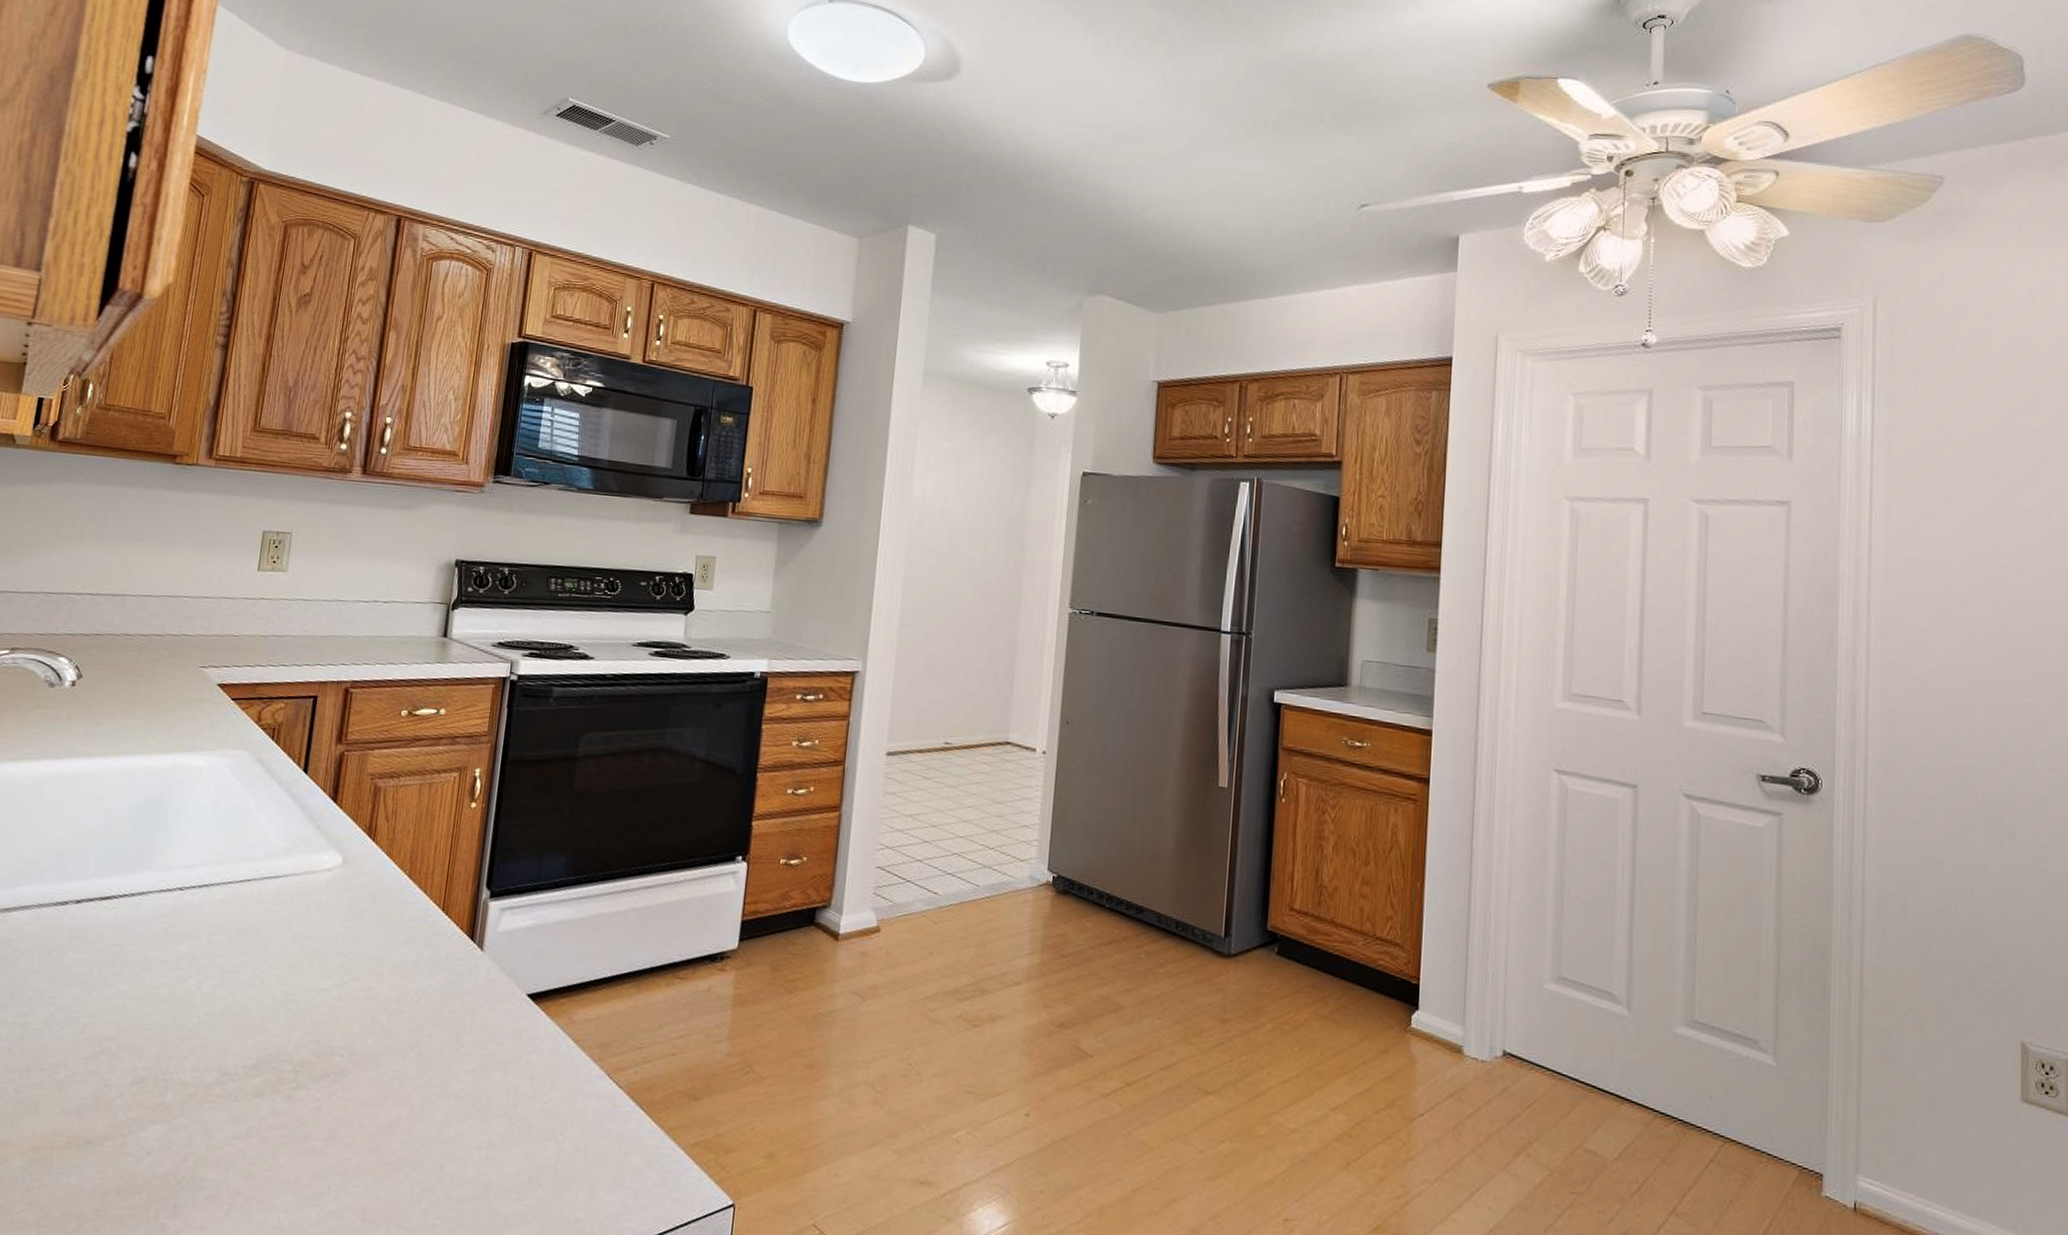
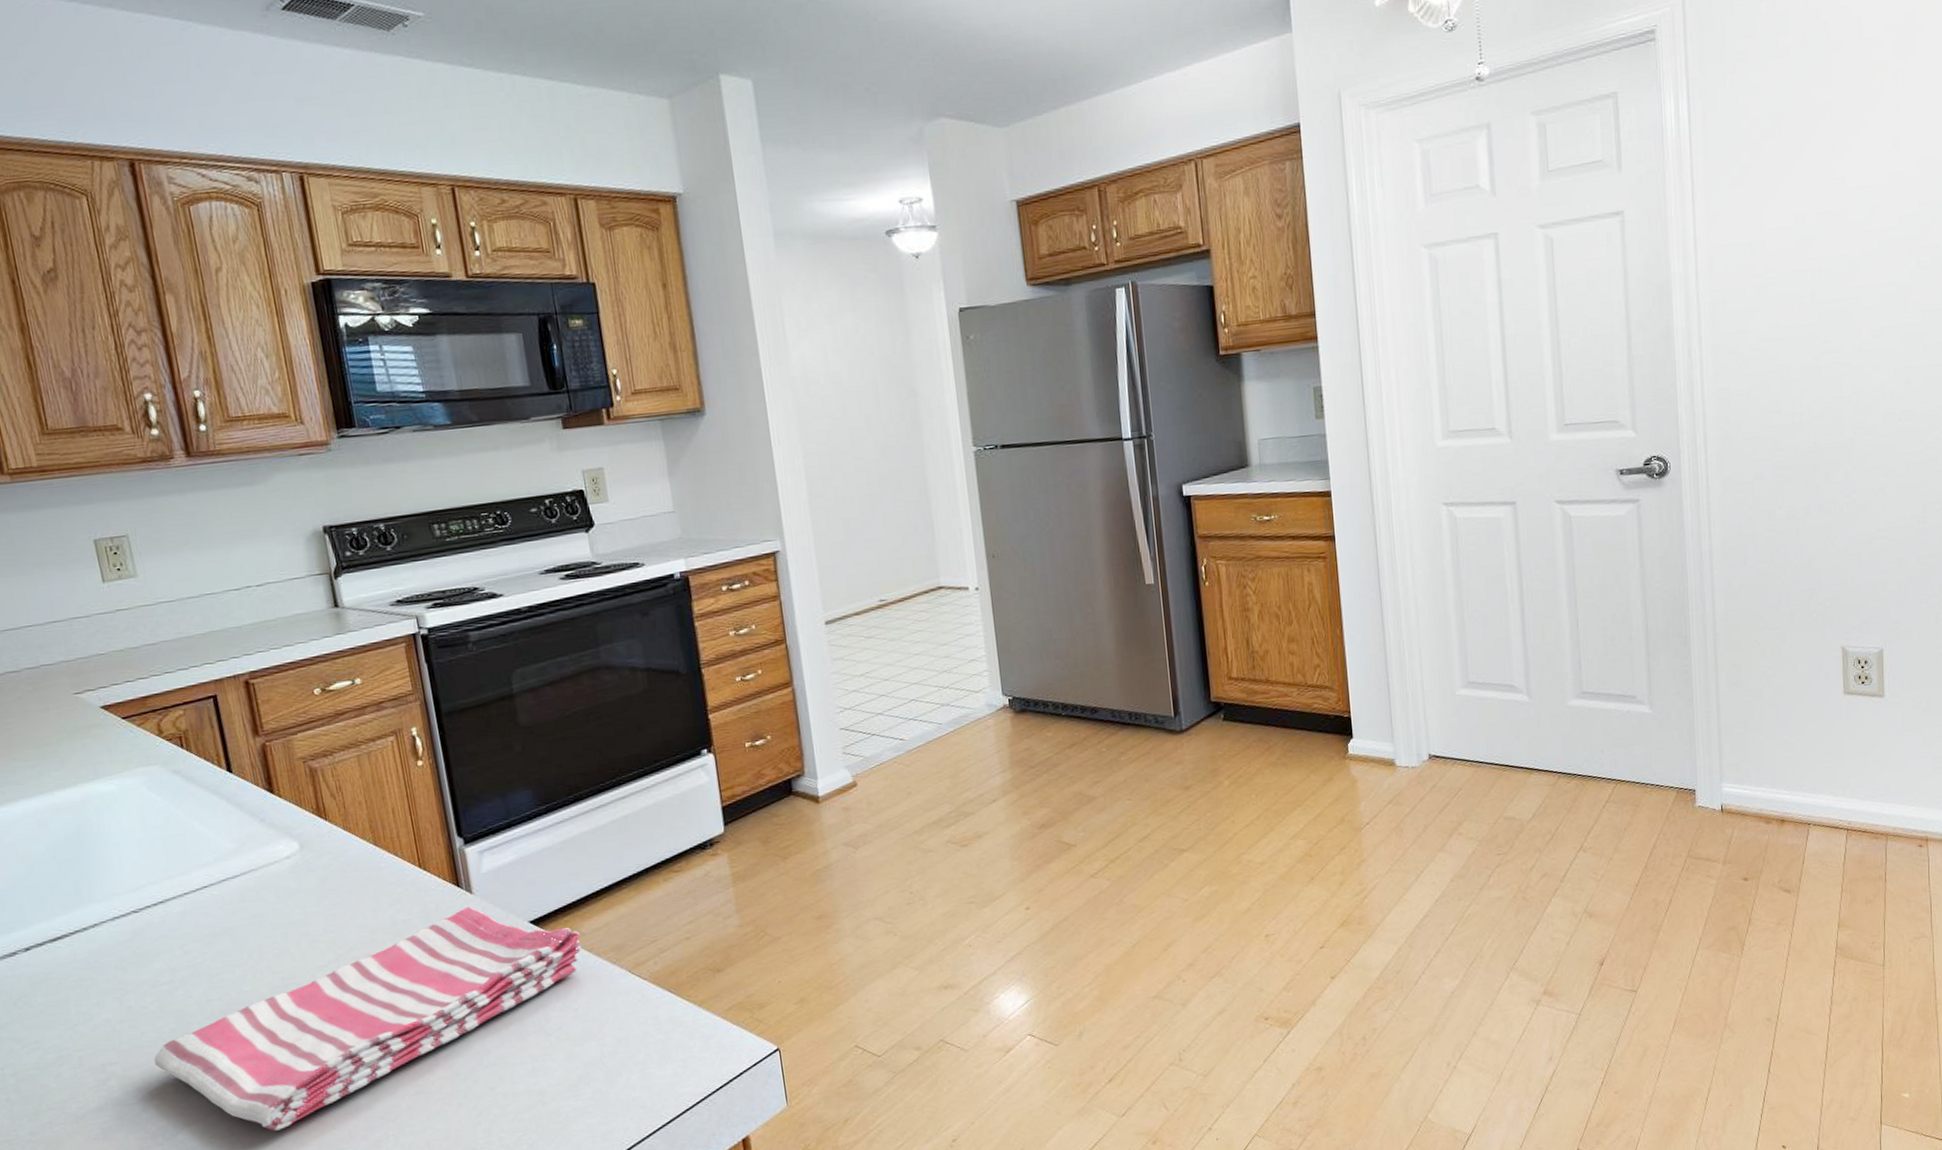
dish towel: none [146,963,572,1154] -> present [153,907,582,1131]

